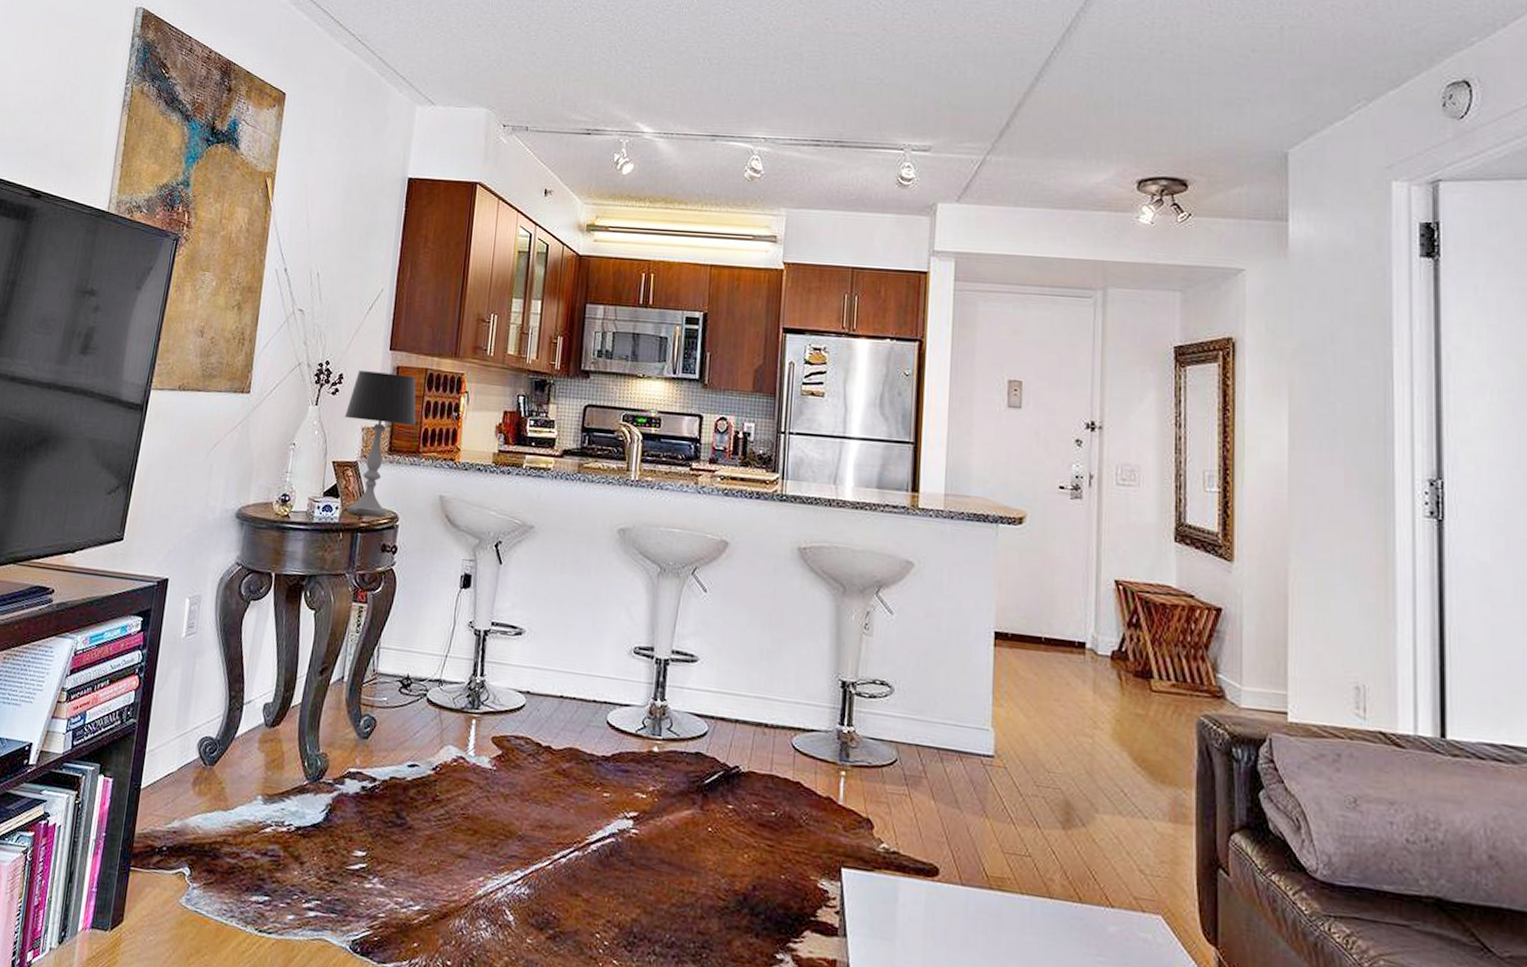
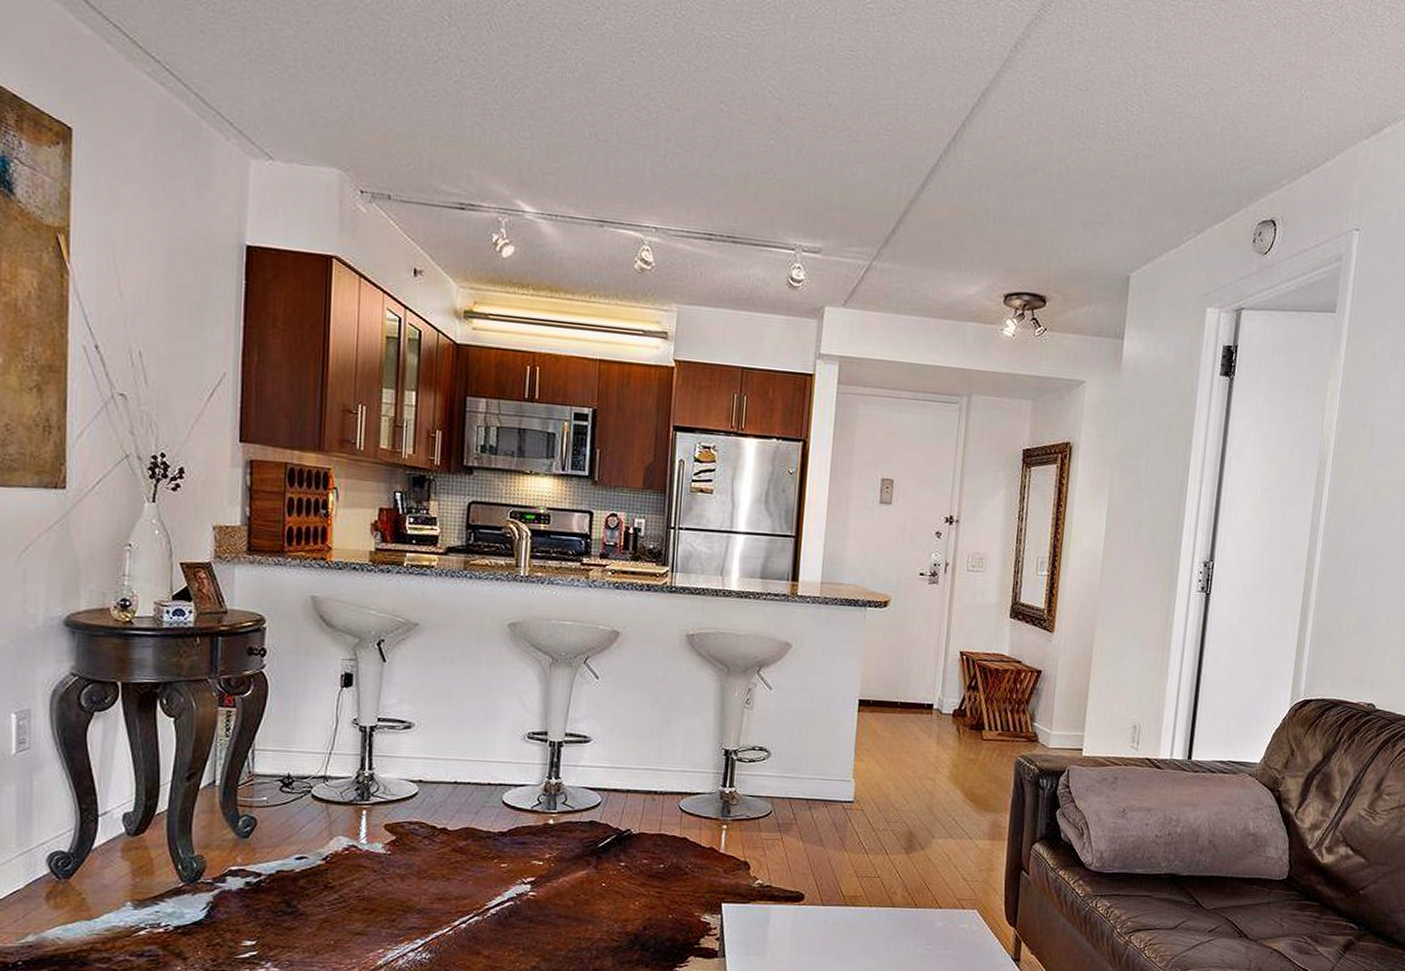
table lamp: present [344,370,416,517] -> none [189,464,278,620]

